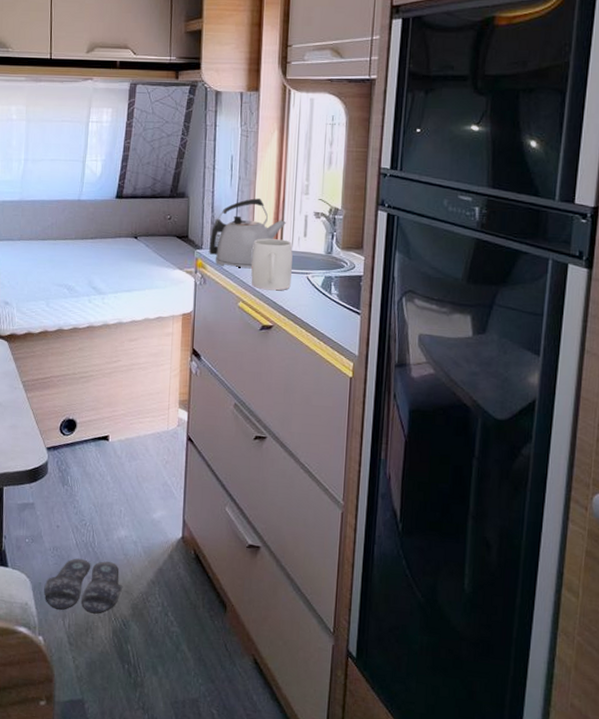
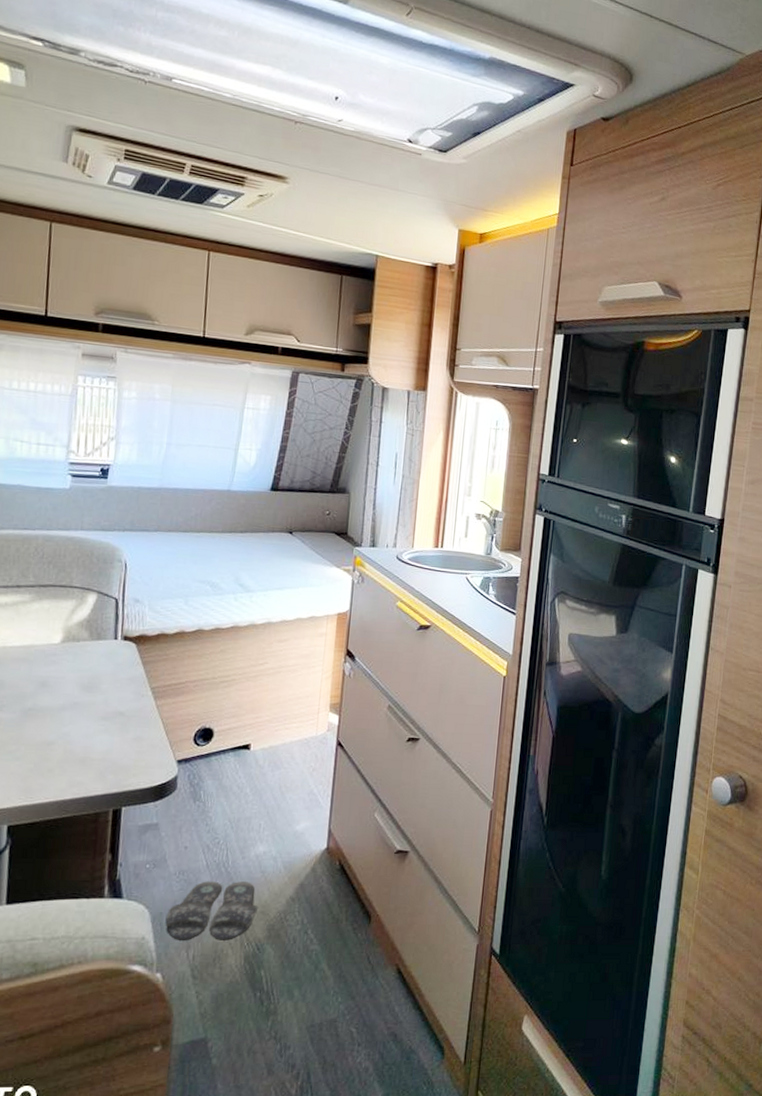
kettle: present [208,198,287,268] -> none [367,497,449,567]
mug: present [250,238,294,291] -> none [410,538,454,591]

